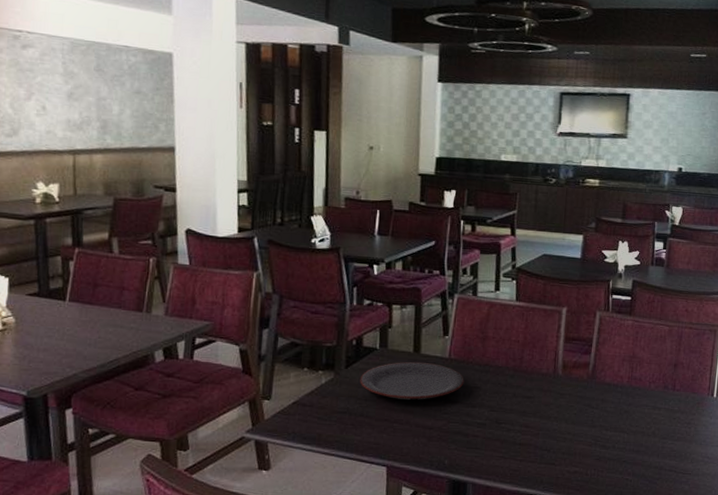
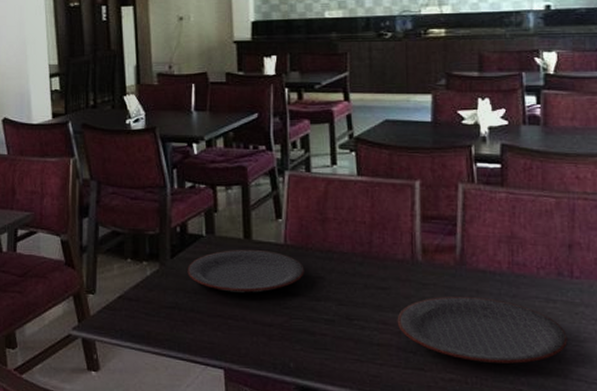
plate: none [537,404,666,458] -> present [397,296,568,364]

